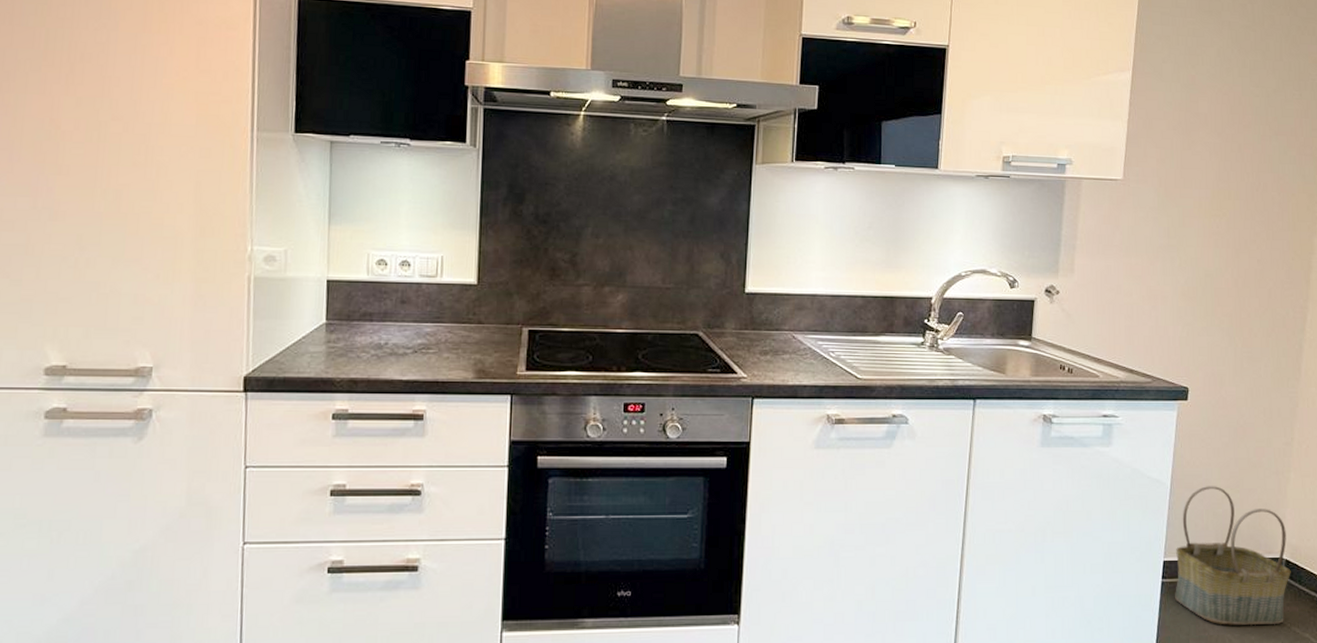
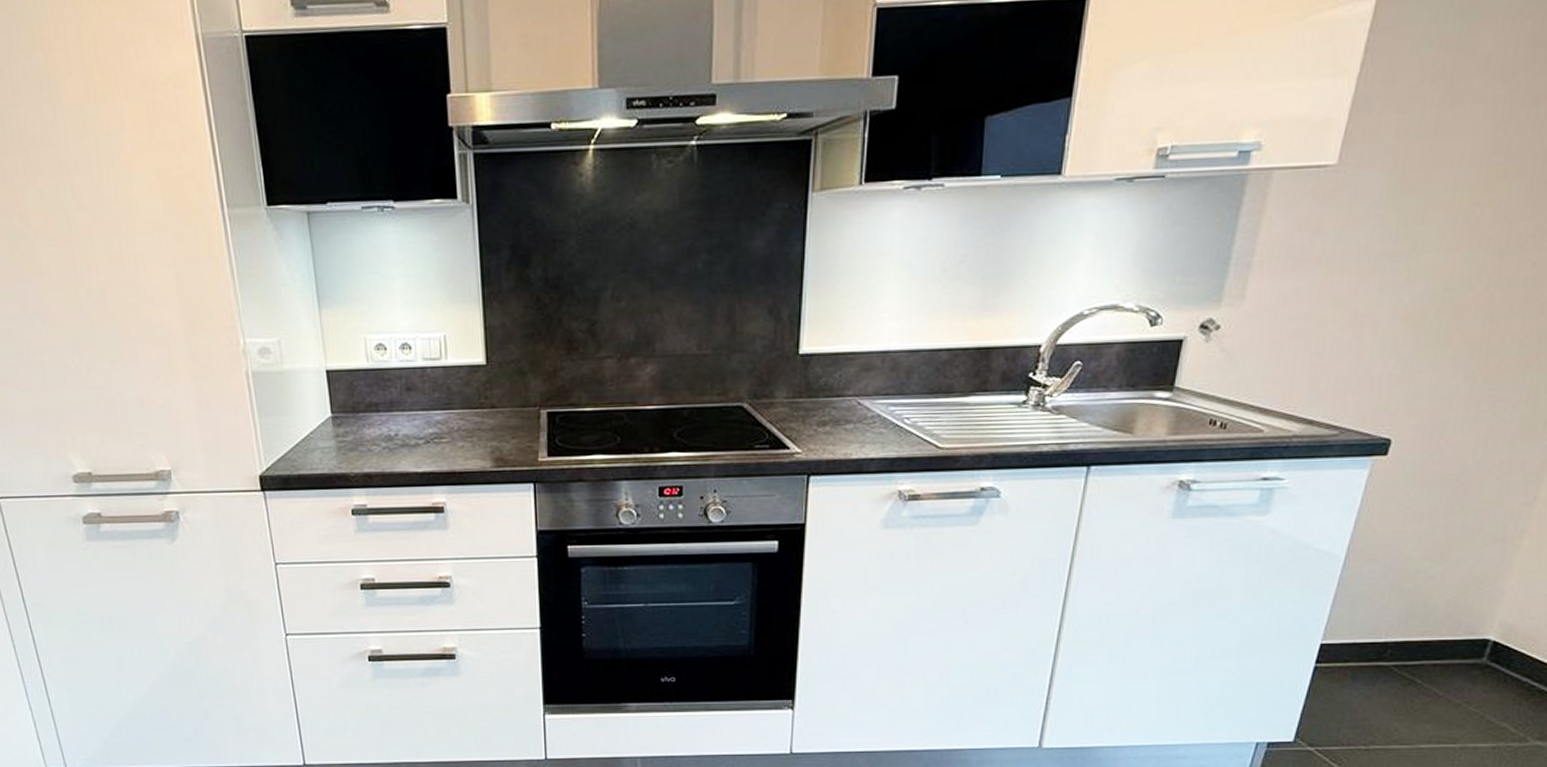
basket: present [1174,486,1291,625] -> none [1328,558,1502,713]

